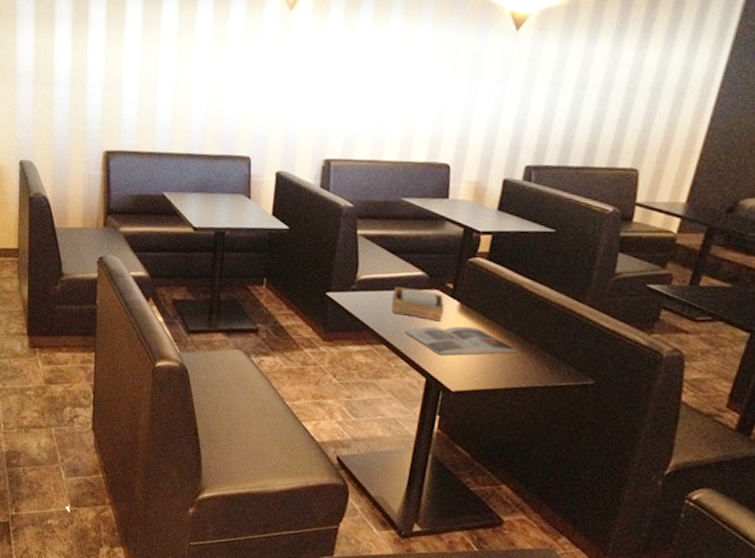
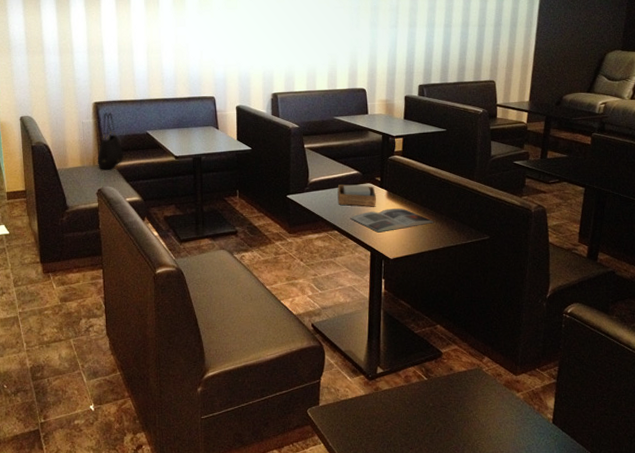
handbag: none [101,165,133,236] -> present [97,112,123,170]

